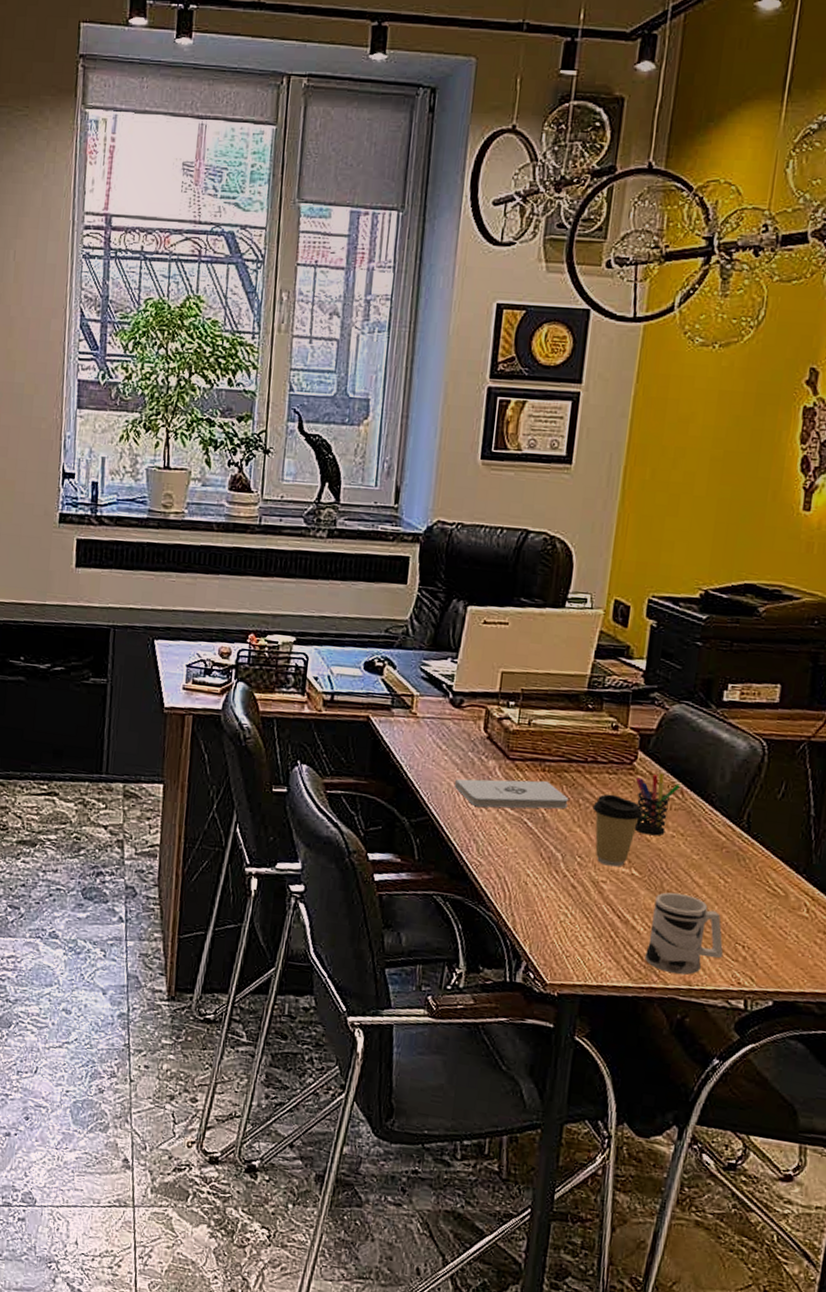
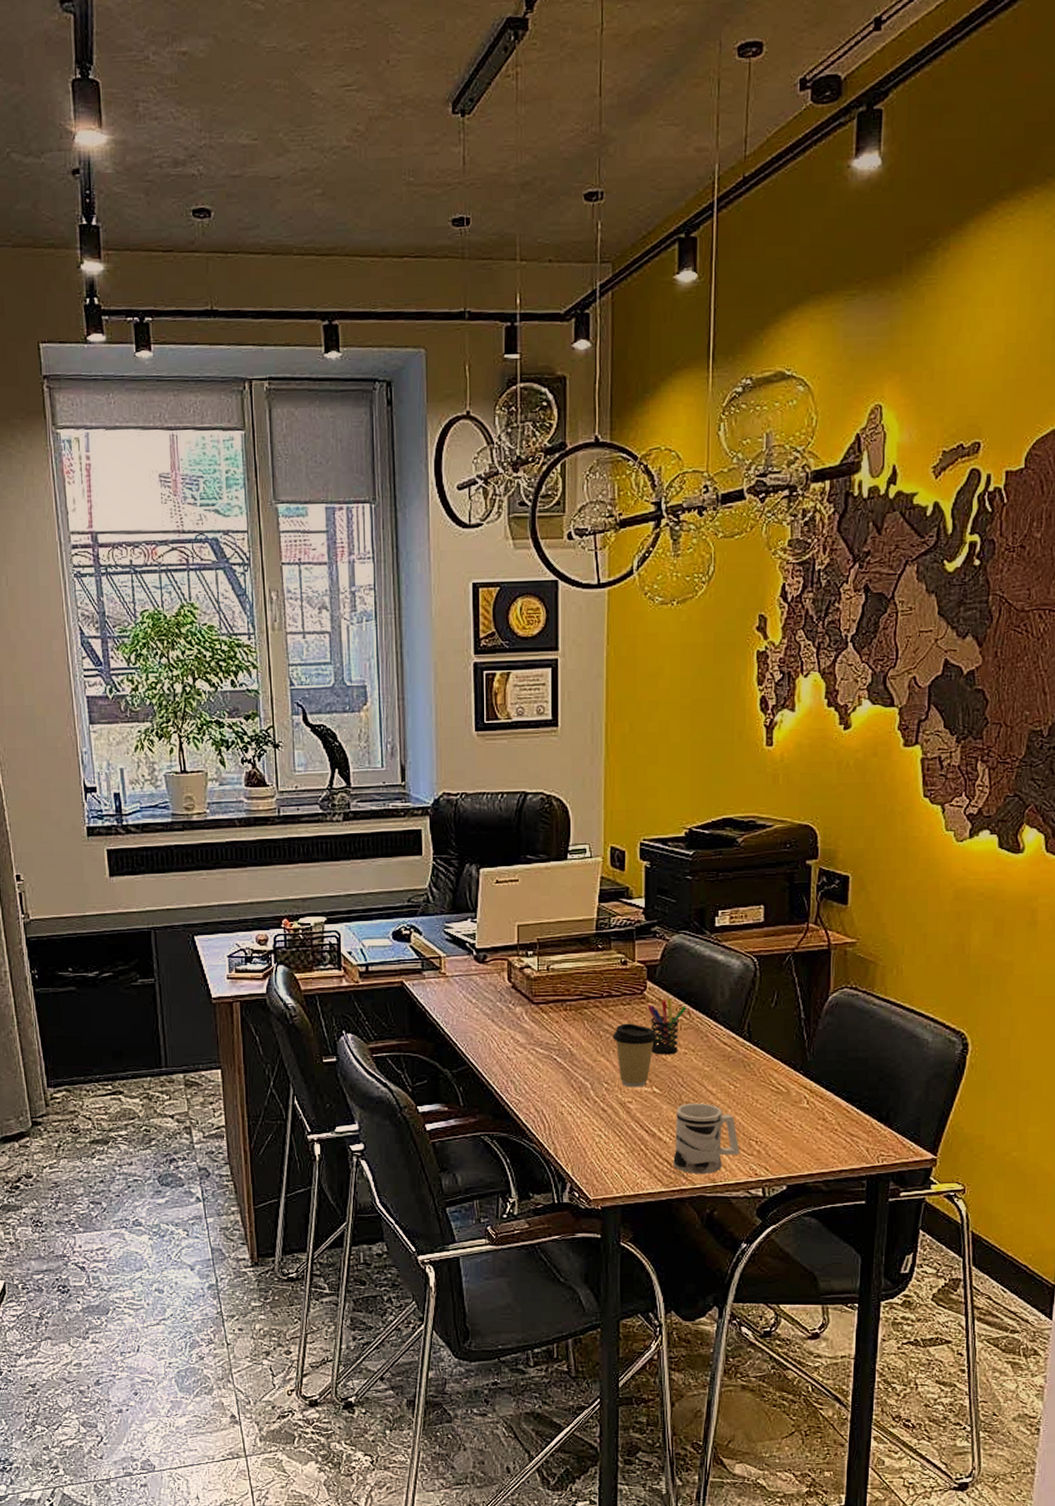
notepad: present [455,779,570,809] -> none [488,1018,591,1051]

